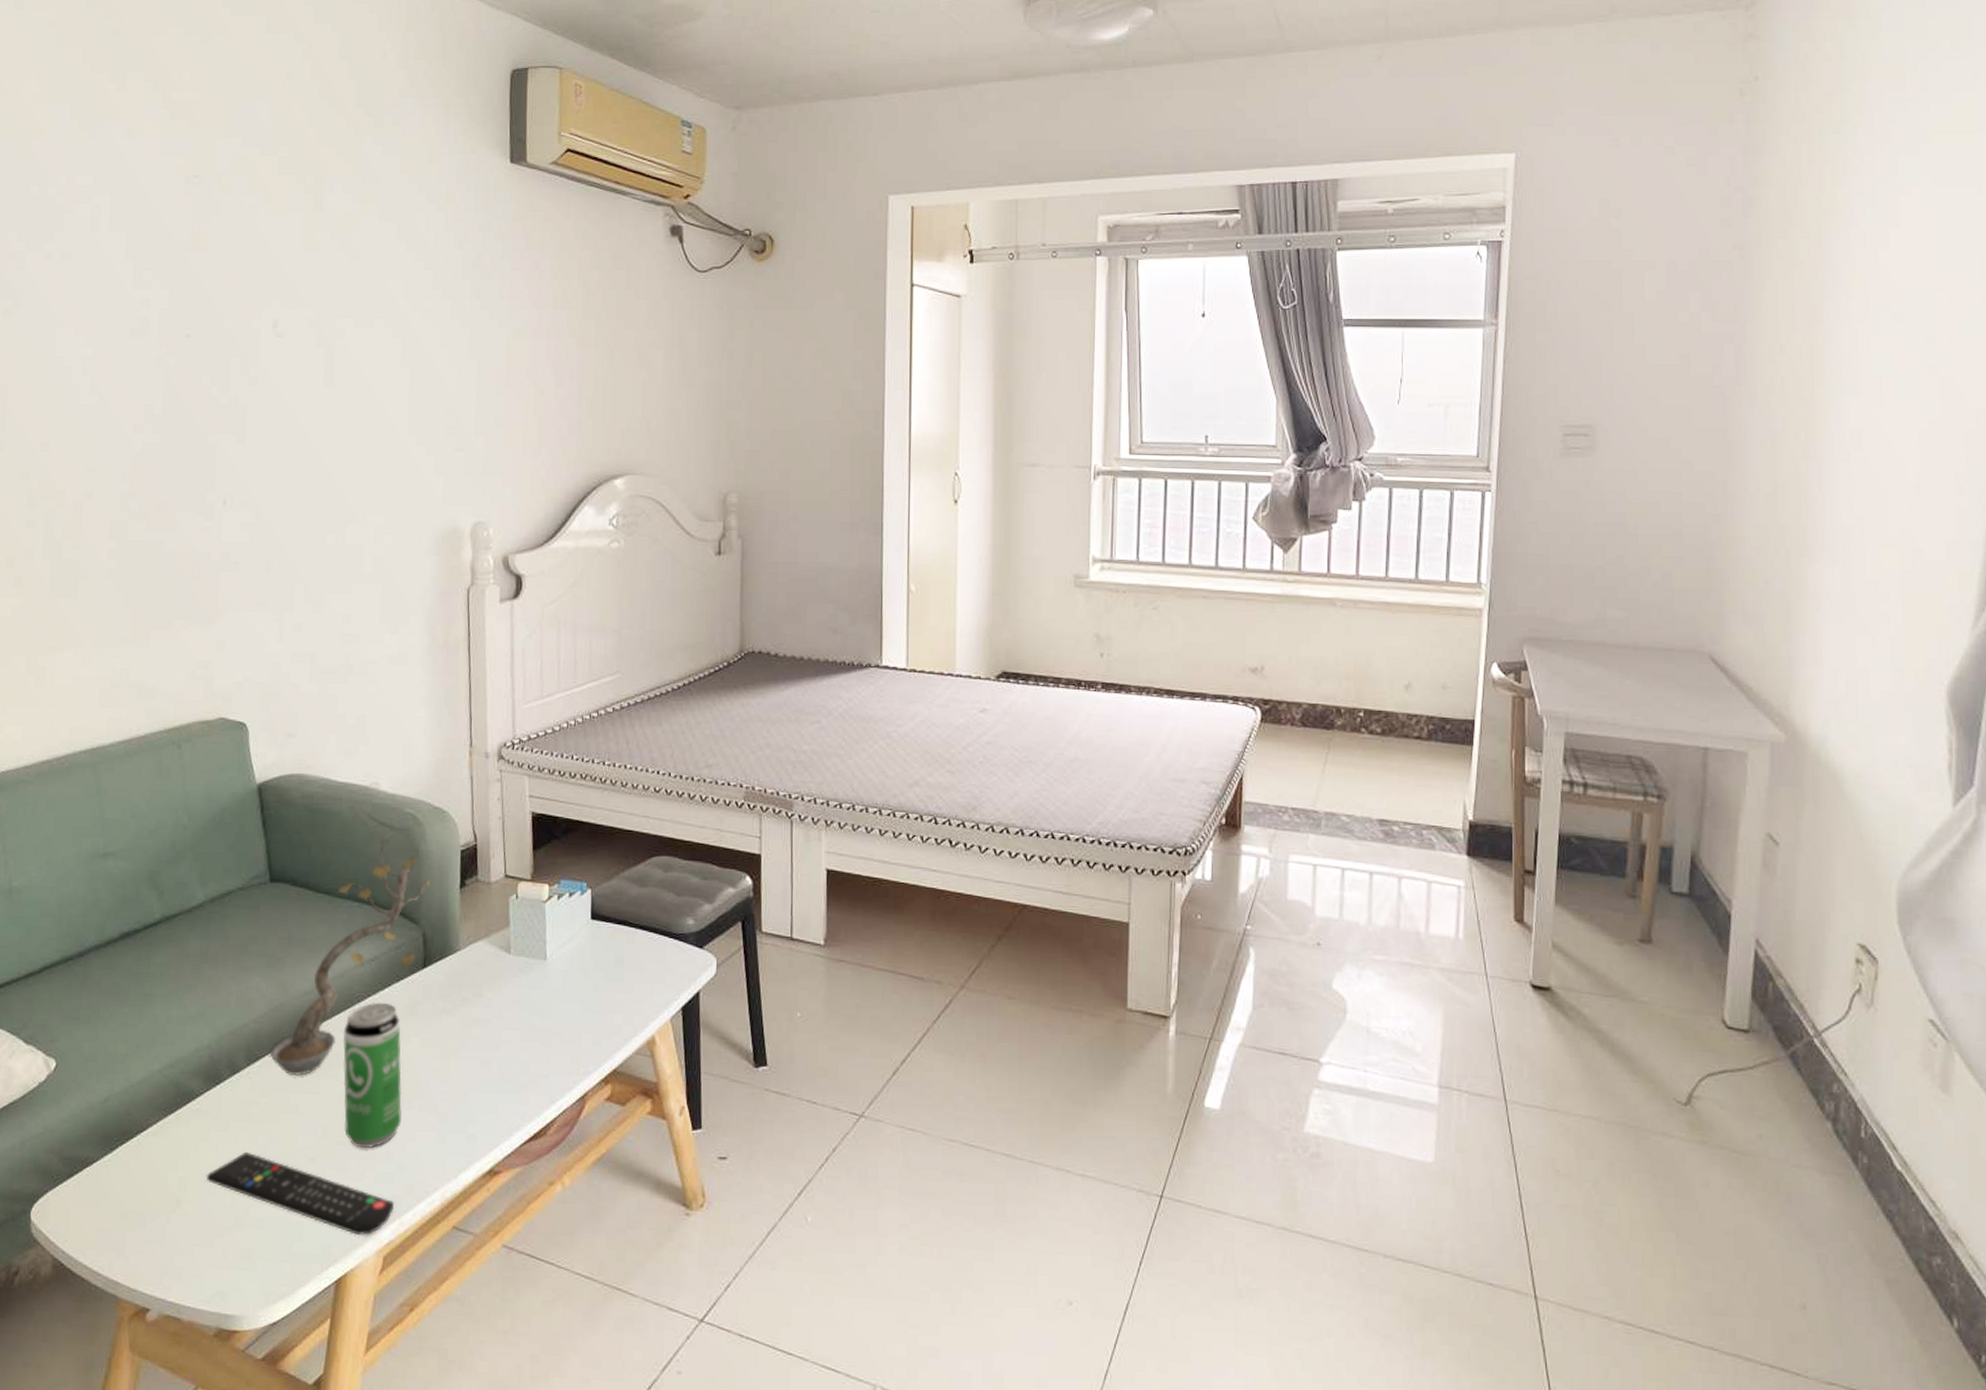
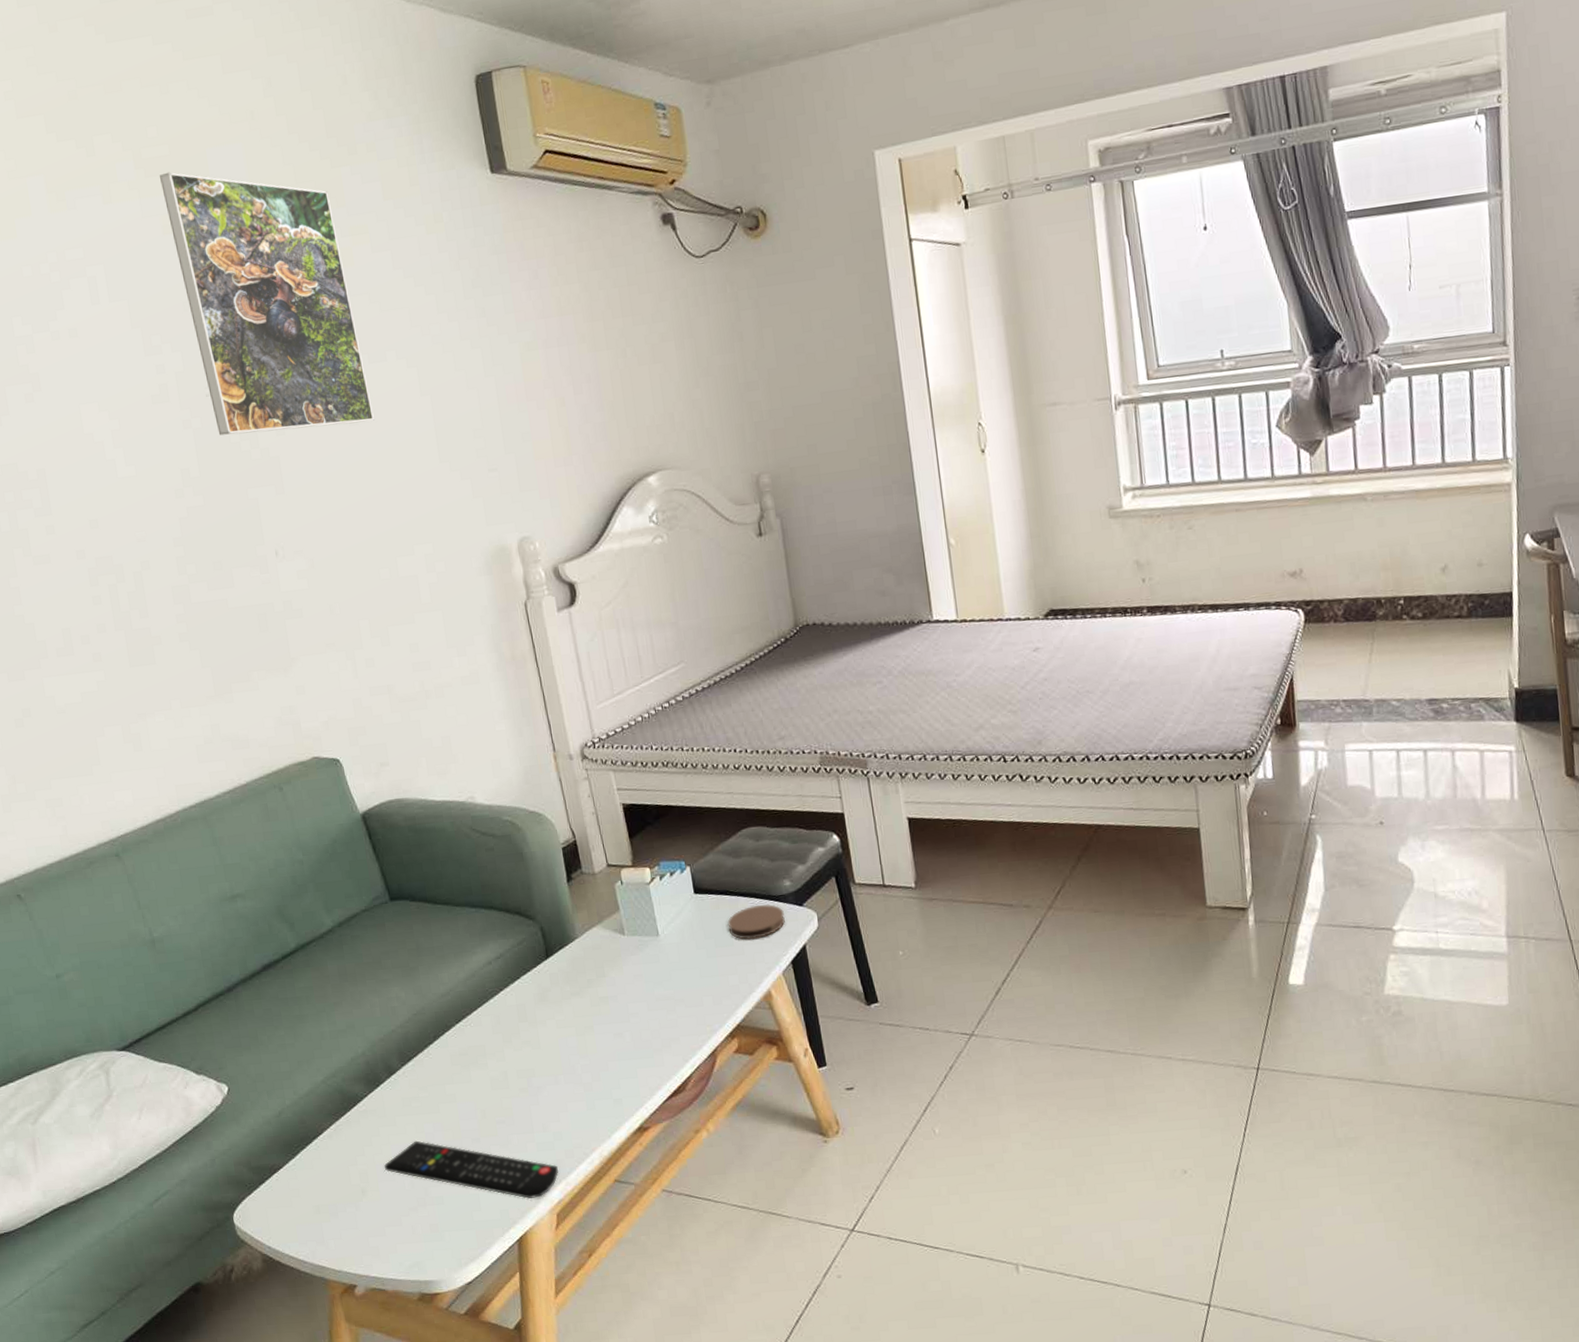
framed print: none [184,116,351,384] -> present [160,172,374,436]
plant: present [269,830,431,1077] -> none [419,839,539,1070]
beverage can: present [342,1002,403,1149] -> none [483,994,551,1124]
coaster: none [621,940,682,978] -> present [727,904,785,940]

